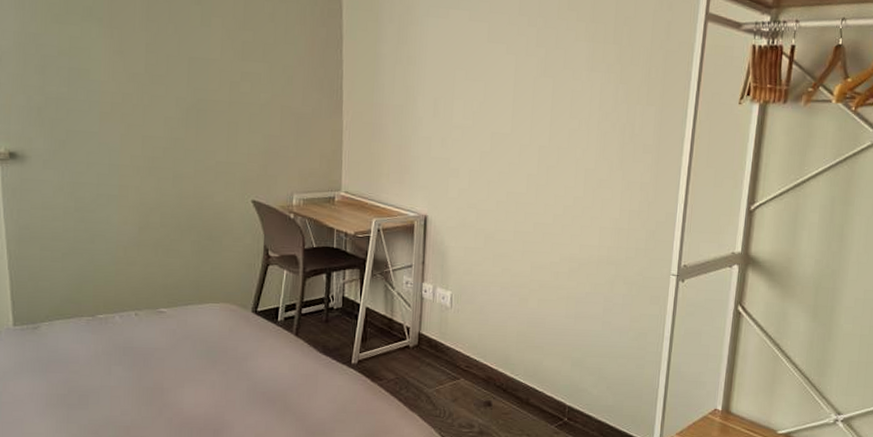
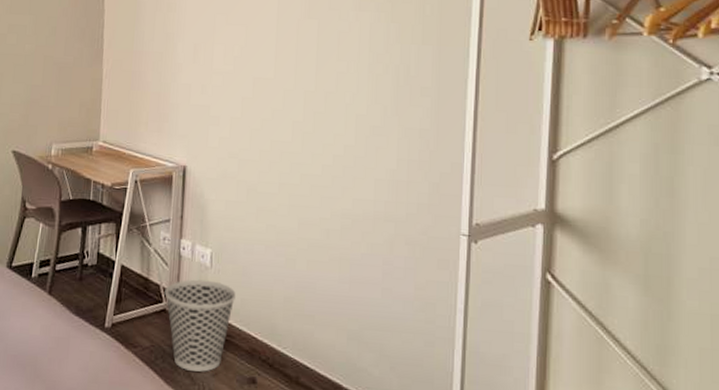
wastebasket: none [408,318,474,398] -> present [164,279,236,372]

